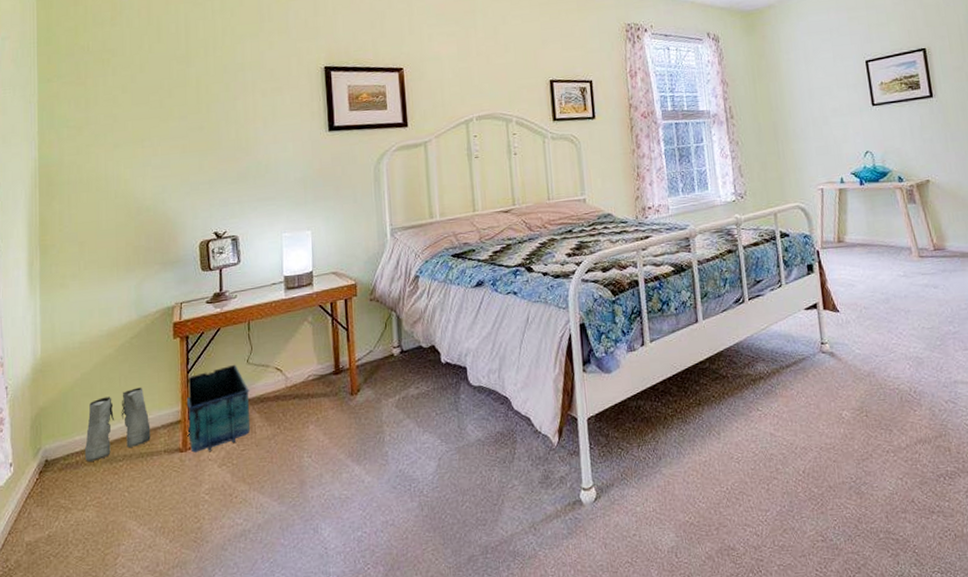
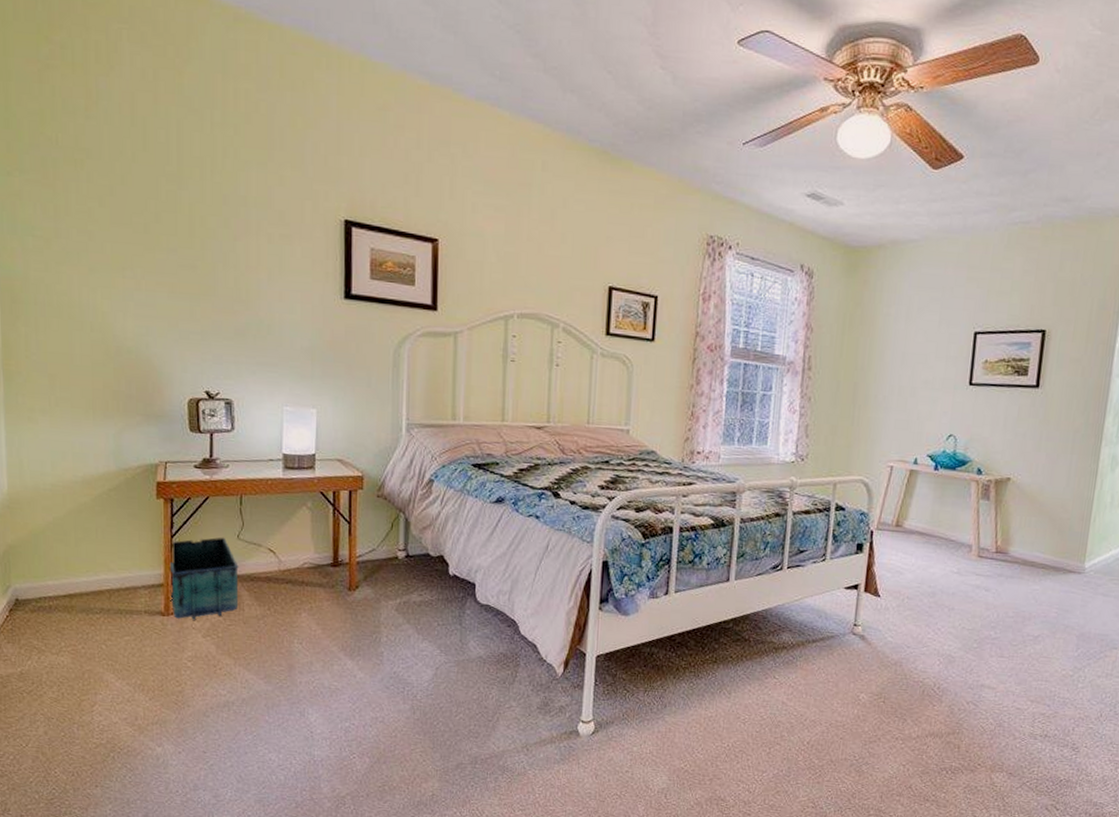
boots: present [84,387,151,462] -> none [58,542,130,609]

